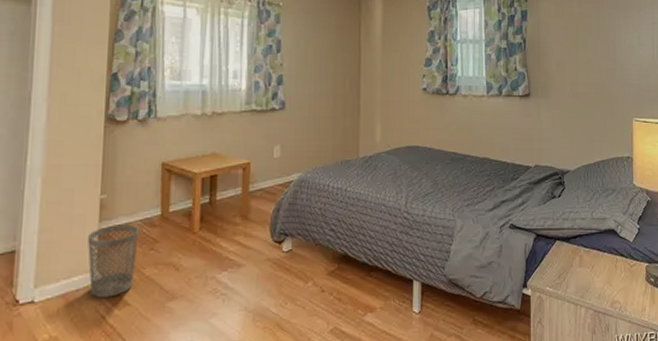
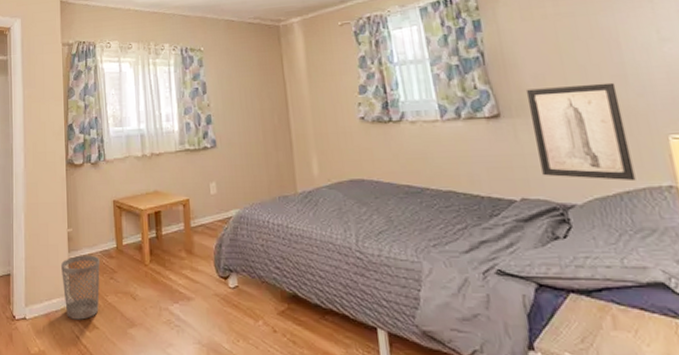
wall art: none [550,74,609,152] -> present [525,82,636,180]

